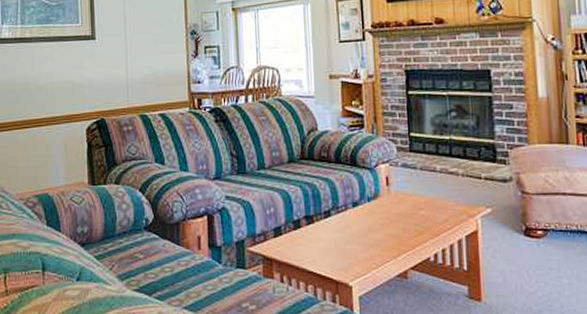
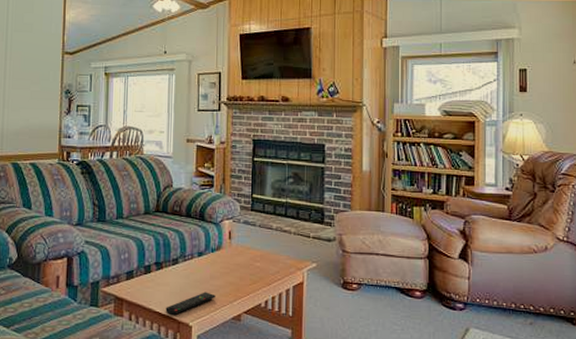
remote control: none [320,247,376,274] -> present [165,292,216,315]

